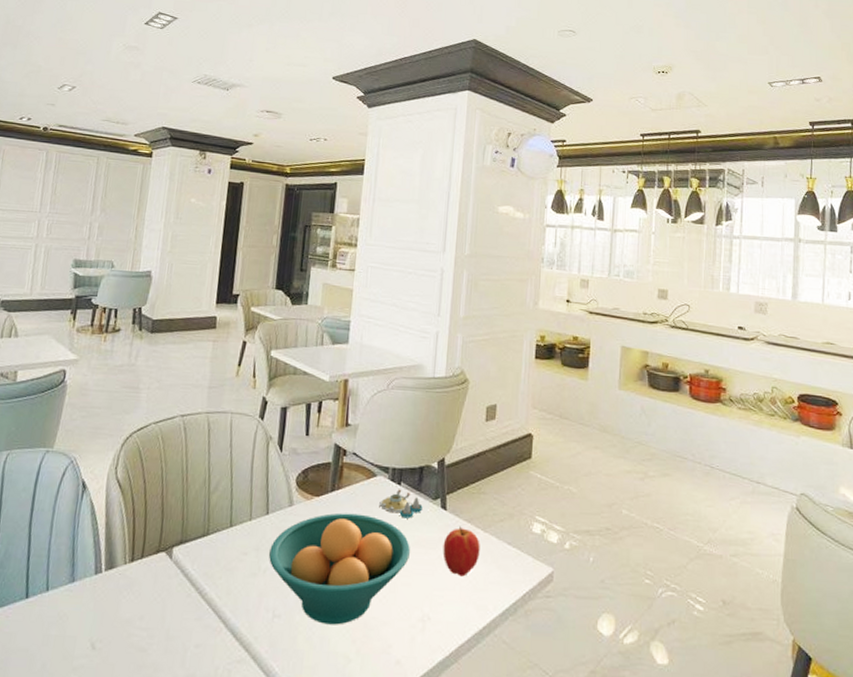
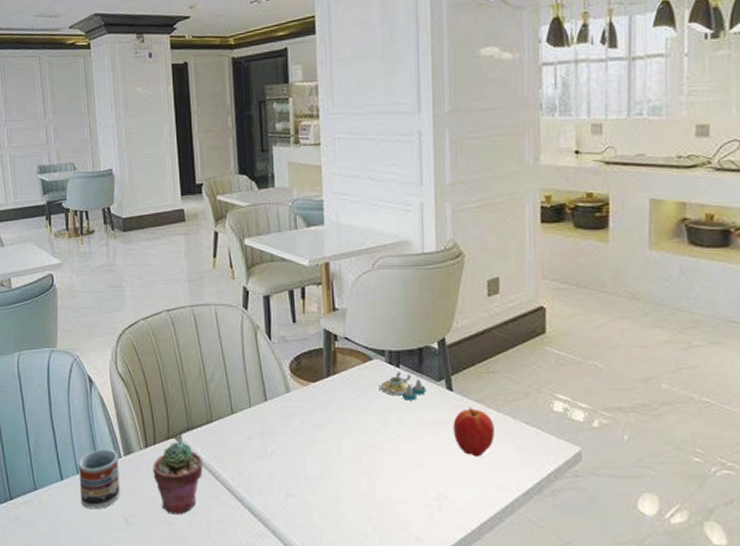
cup: none [44,562,99,633] -> present [78,448,120,510]
potted succulent: none [133,555,191,639] -> present [153,441,203,515]
fruit bowl: present [269,513,411,625] -> none [273,397,419,504]

